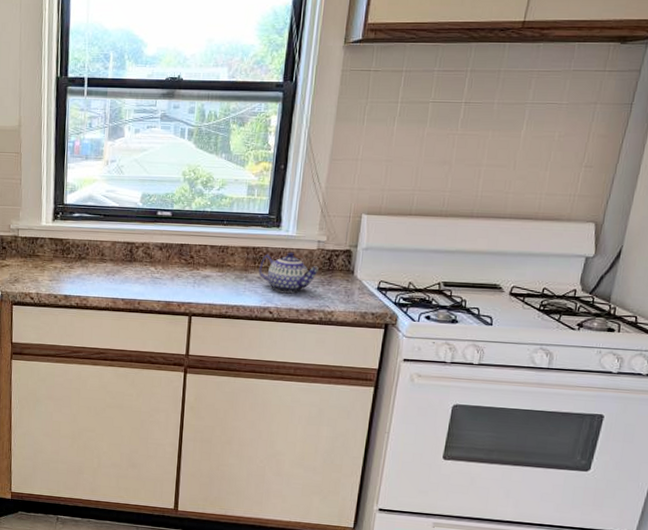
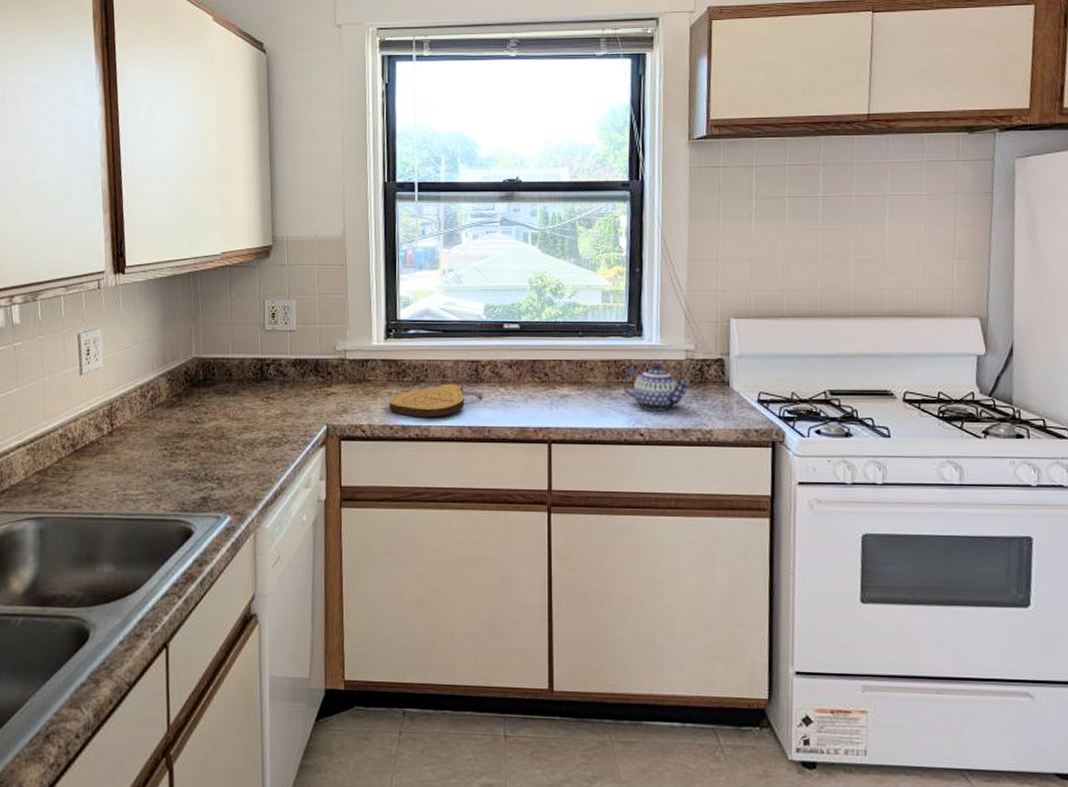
cutting board: none [54,261,136,290] -> present [388,383,484,417]

